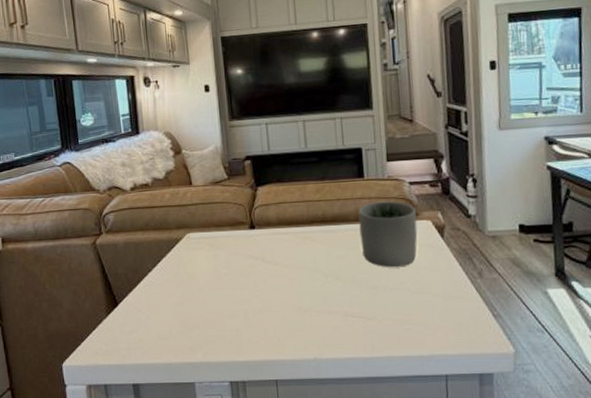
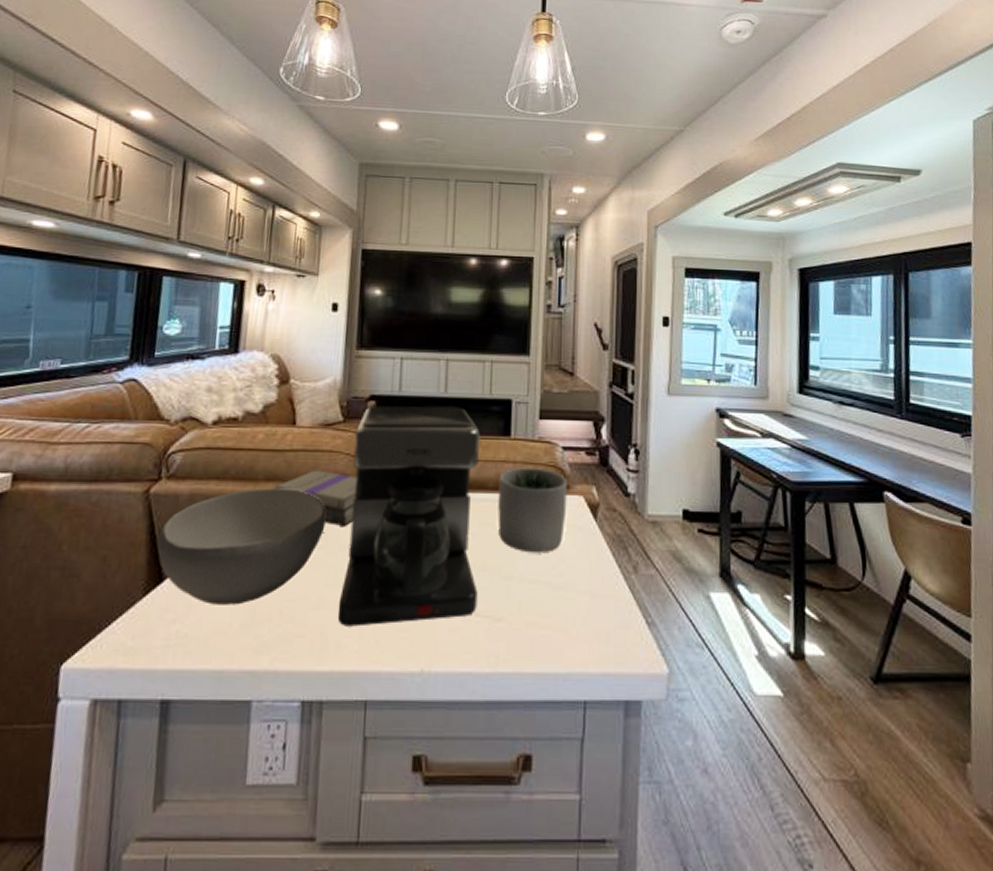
decorative bowl: none [108,233,227,319] -> present [156,488,327,605]
books: none [184,217,247,258] -> present [274,470,357,526]
coffee maker: none [238,158,352,329] -> present [337,405,481,627]

